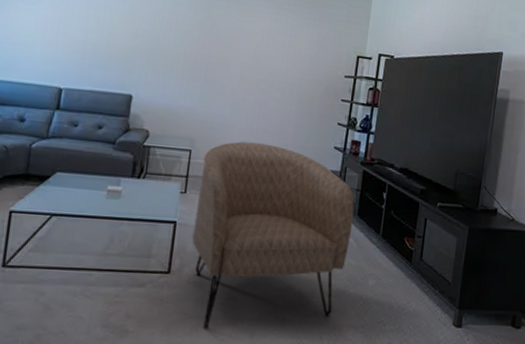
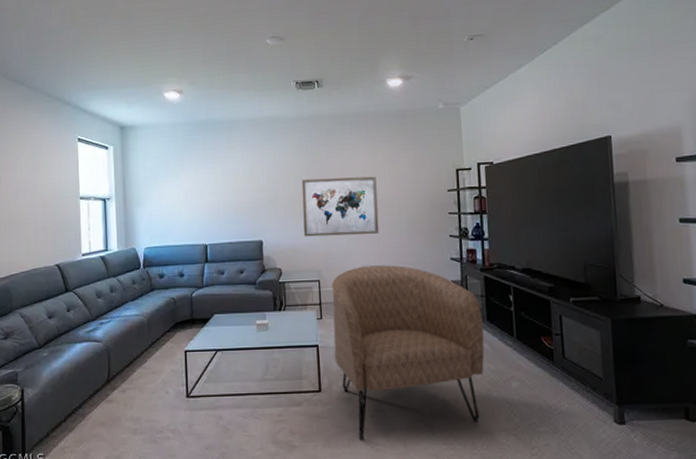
wall art: none [183,34,274,110] -> present [301,176,380,237]

